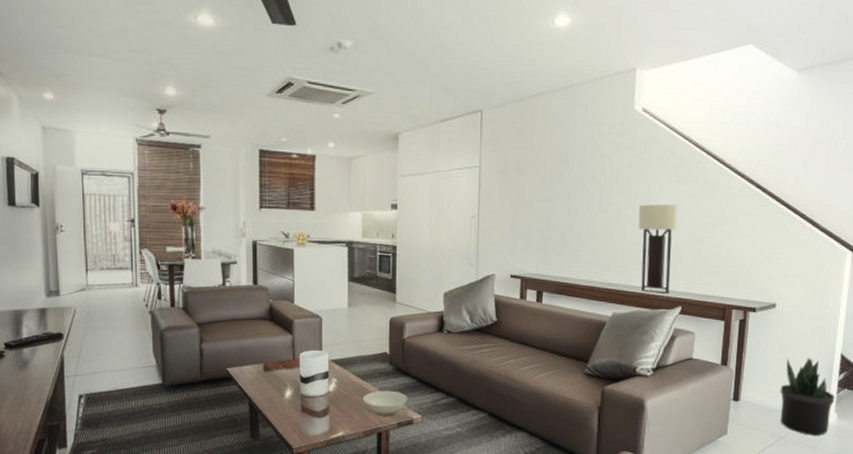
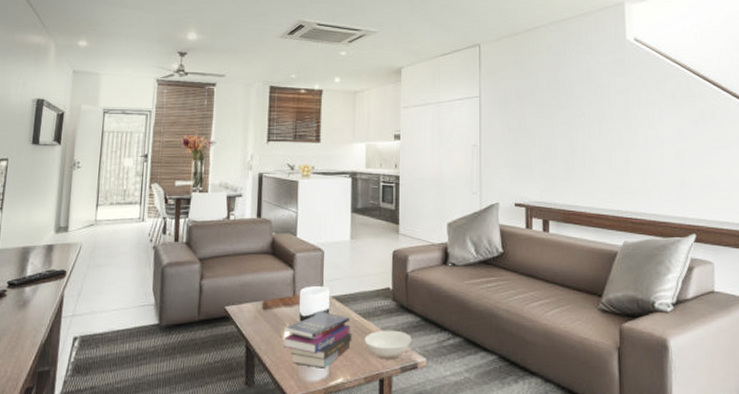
books: none [286,374,351,424] -> present [284,312,352,369]
table lamp: present [638,204,677,294] -> none [640,128,681,220]

